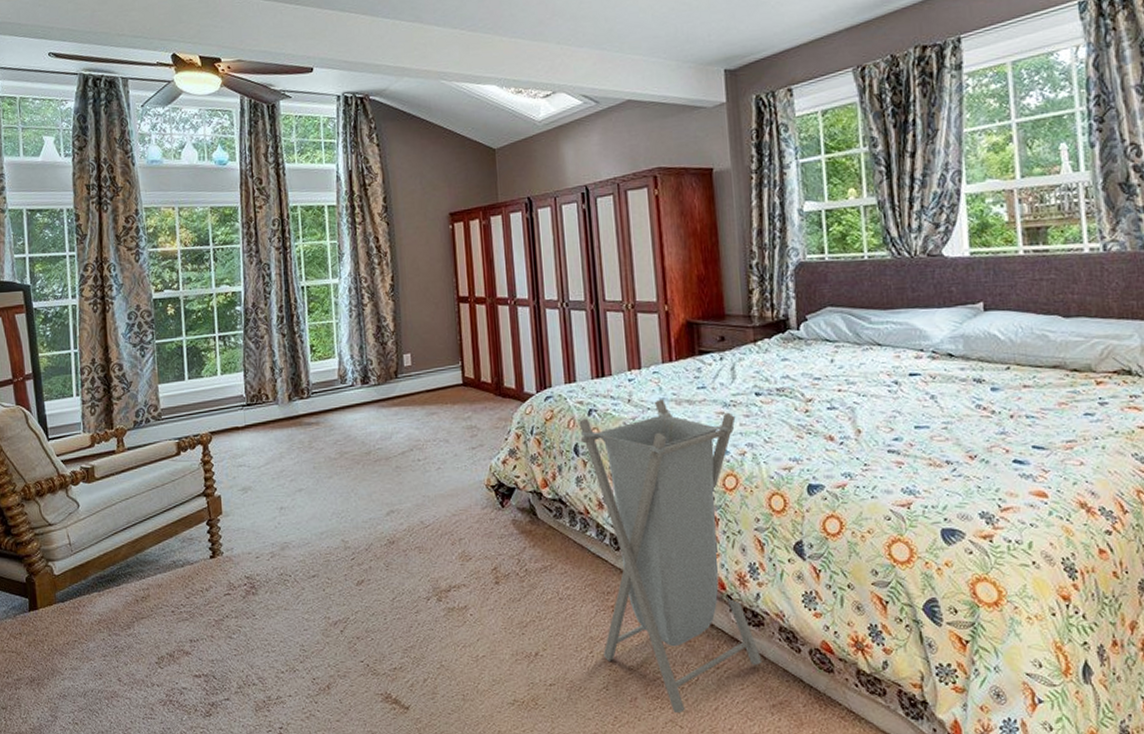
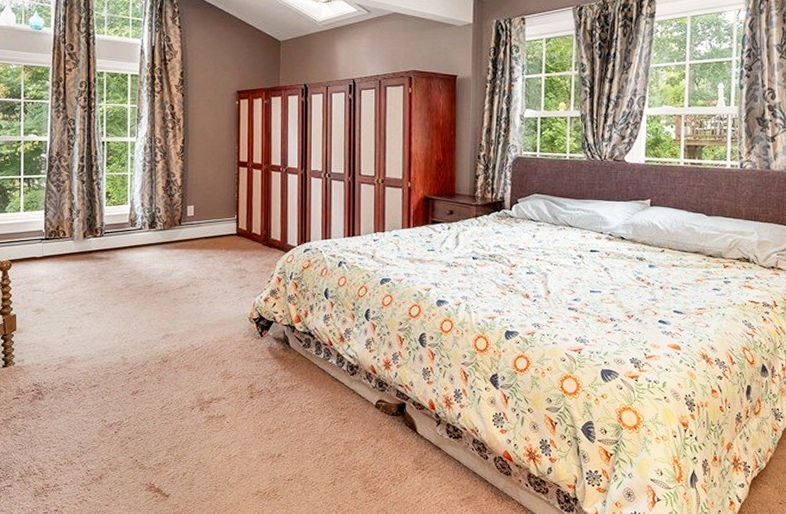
laundry hamper: present [579,399,763,714] -> none [330,257,458,504]

